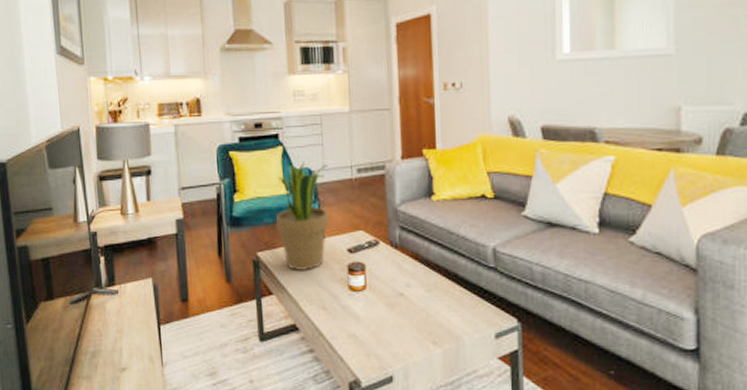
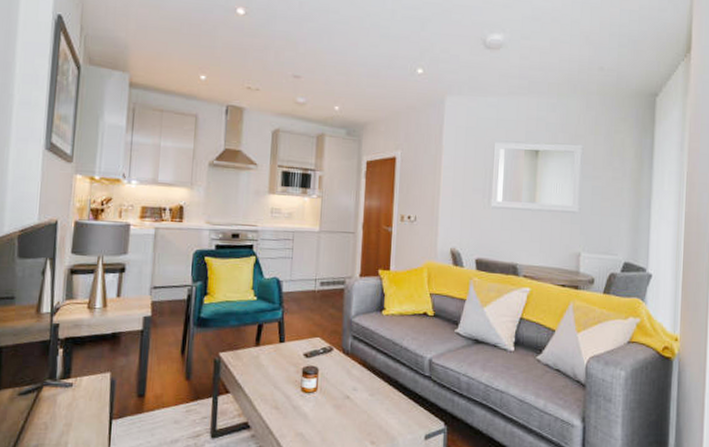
potted plant: present [276,162,329,272] -> none [241,272,296,372]

